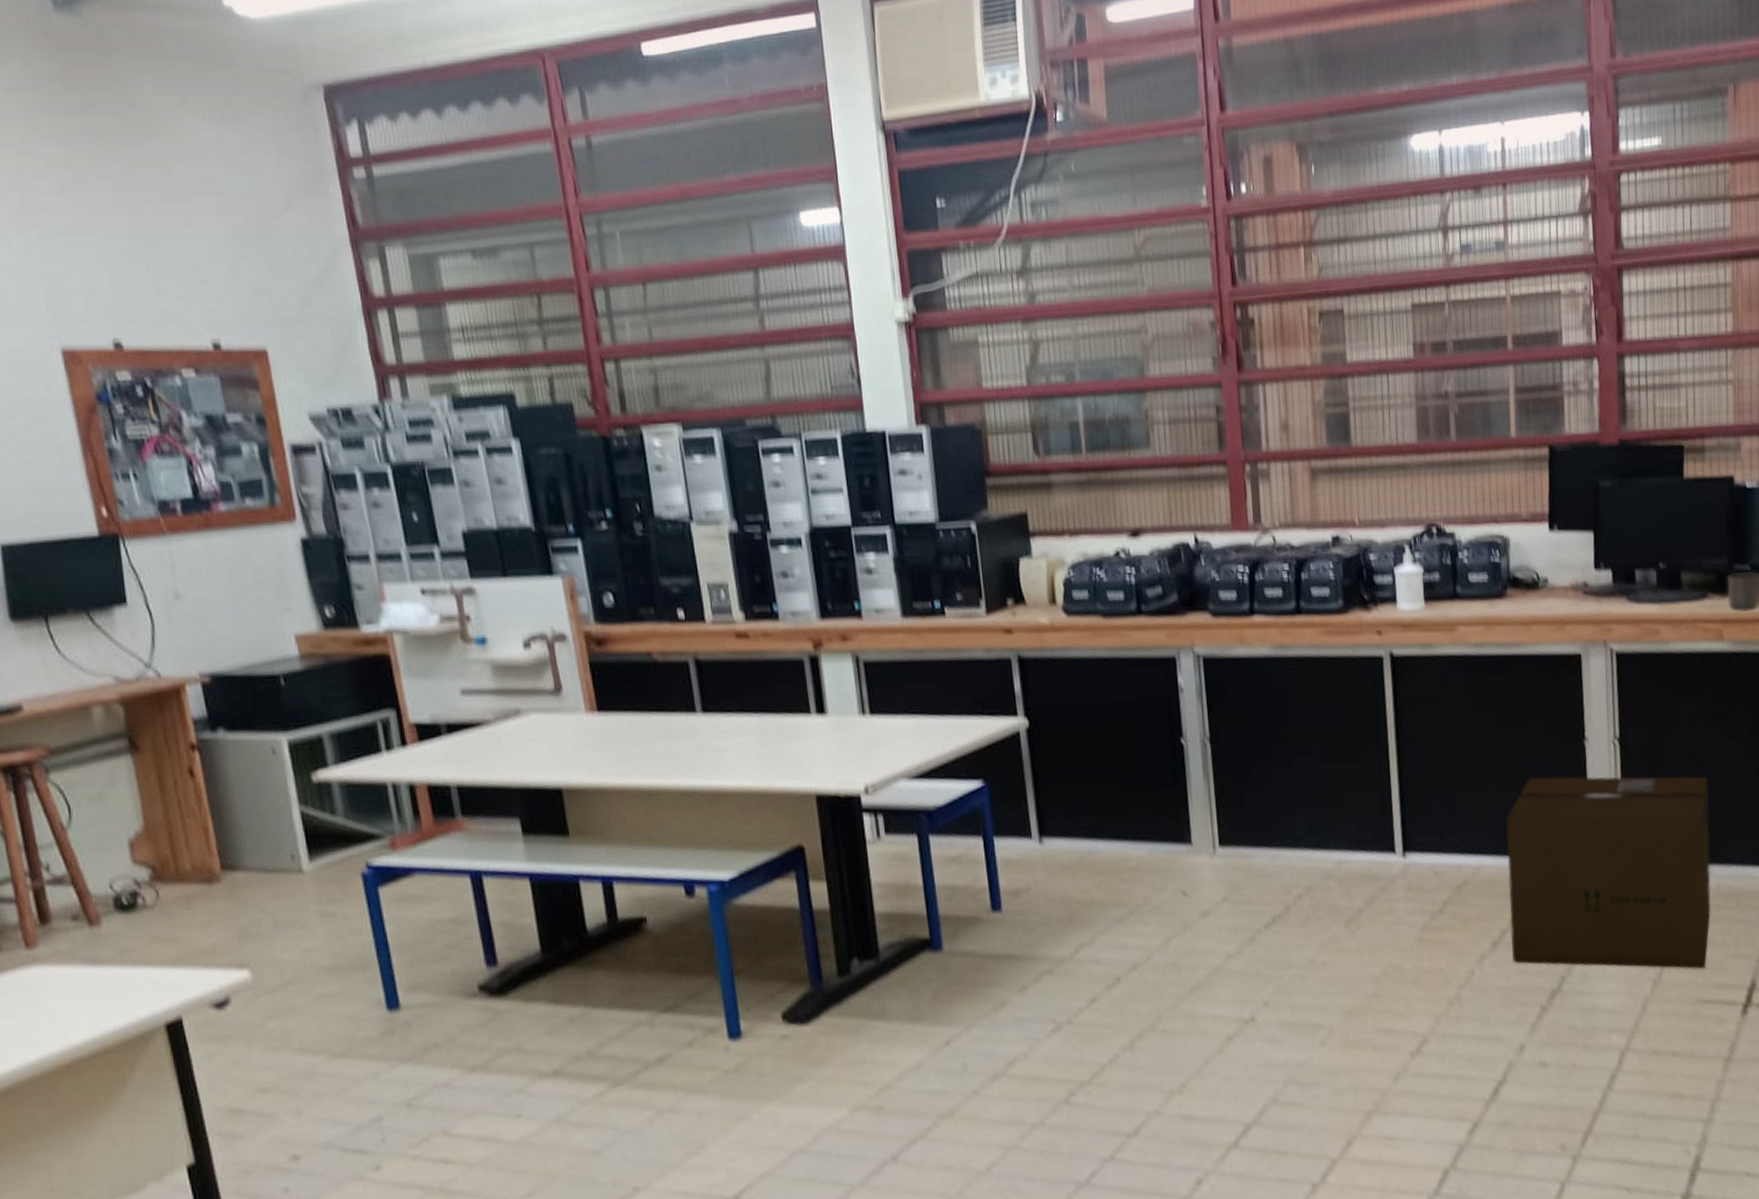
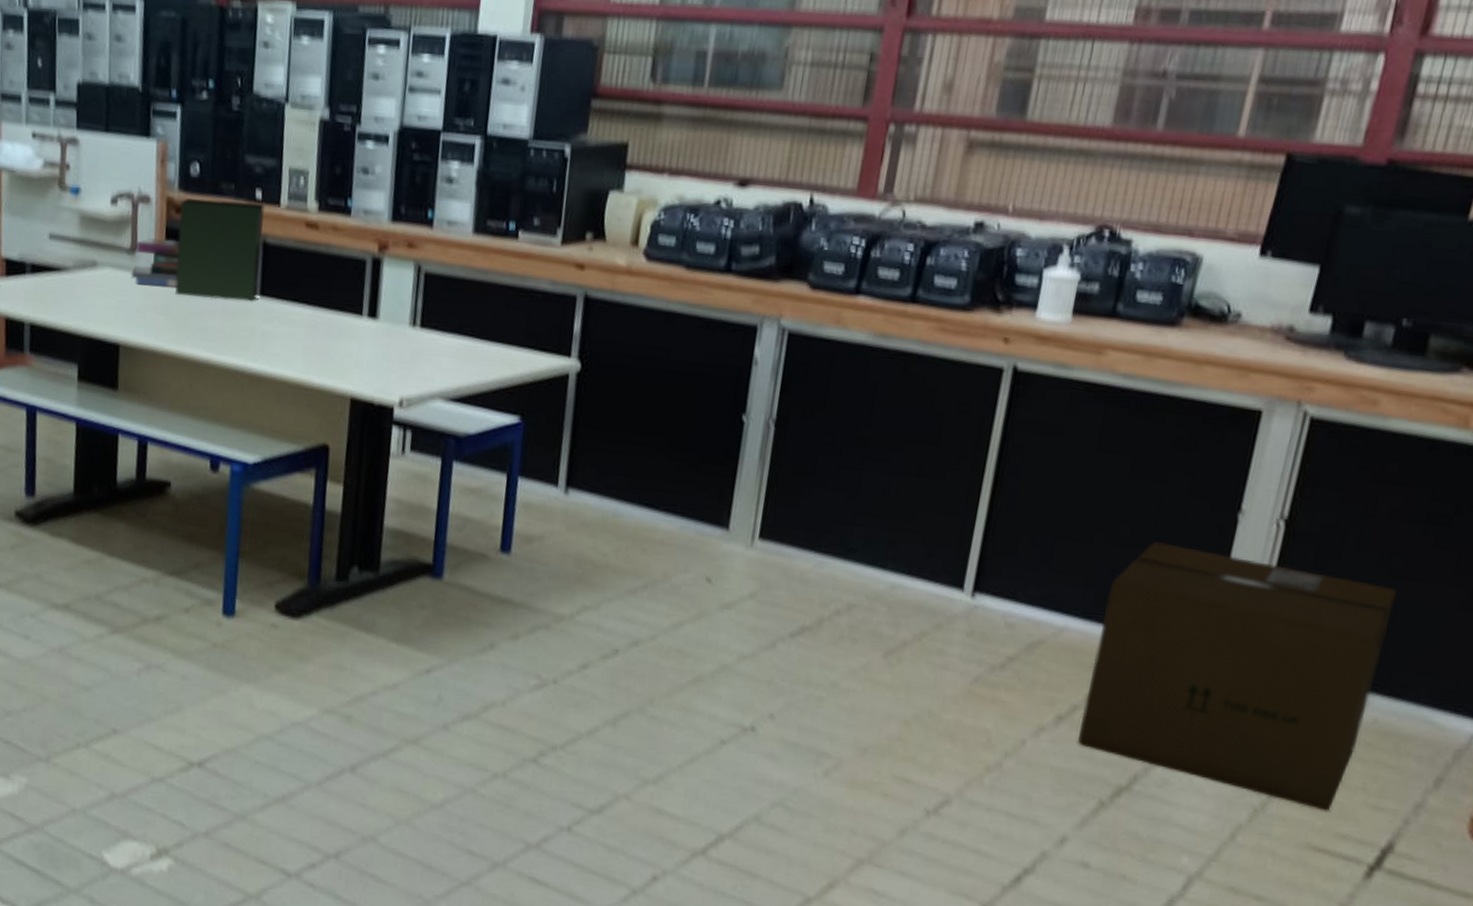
books: none [560,673,613,725] -> present [131,237,180,287]
binder: none [599,622,701,728] -> present [175,198,265,302]

